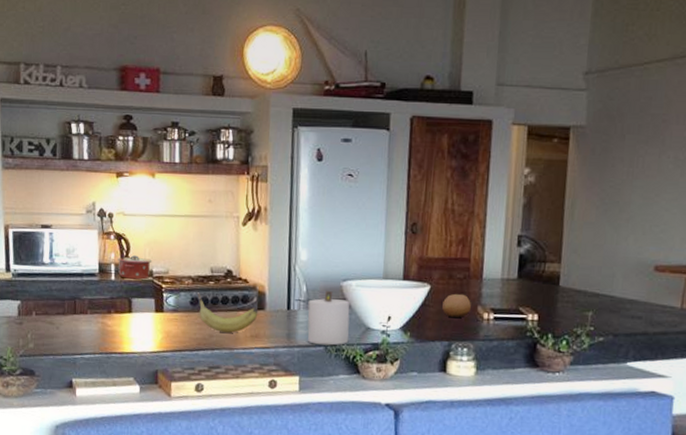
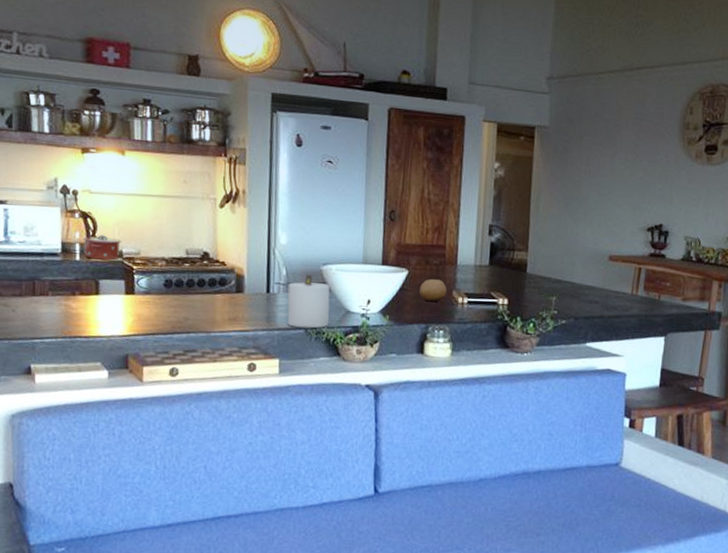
fruit: present [196,292,258,333] -> none [171,274,237,316]

